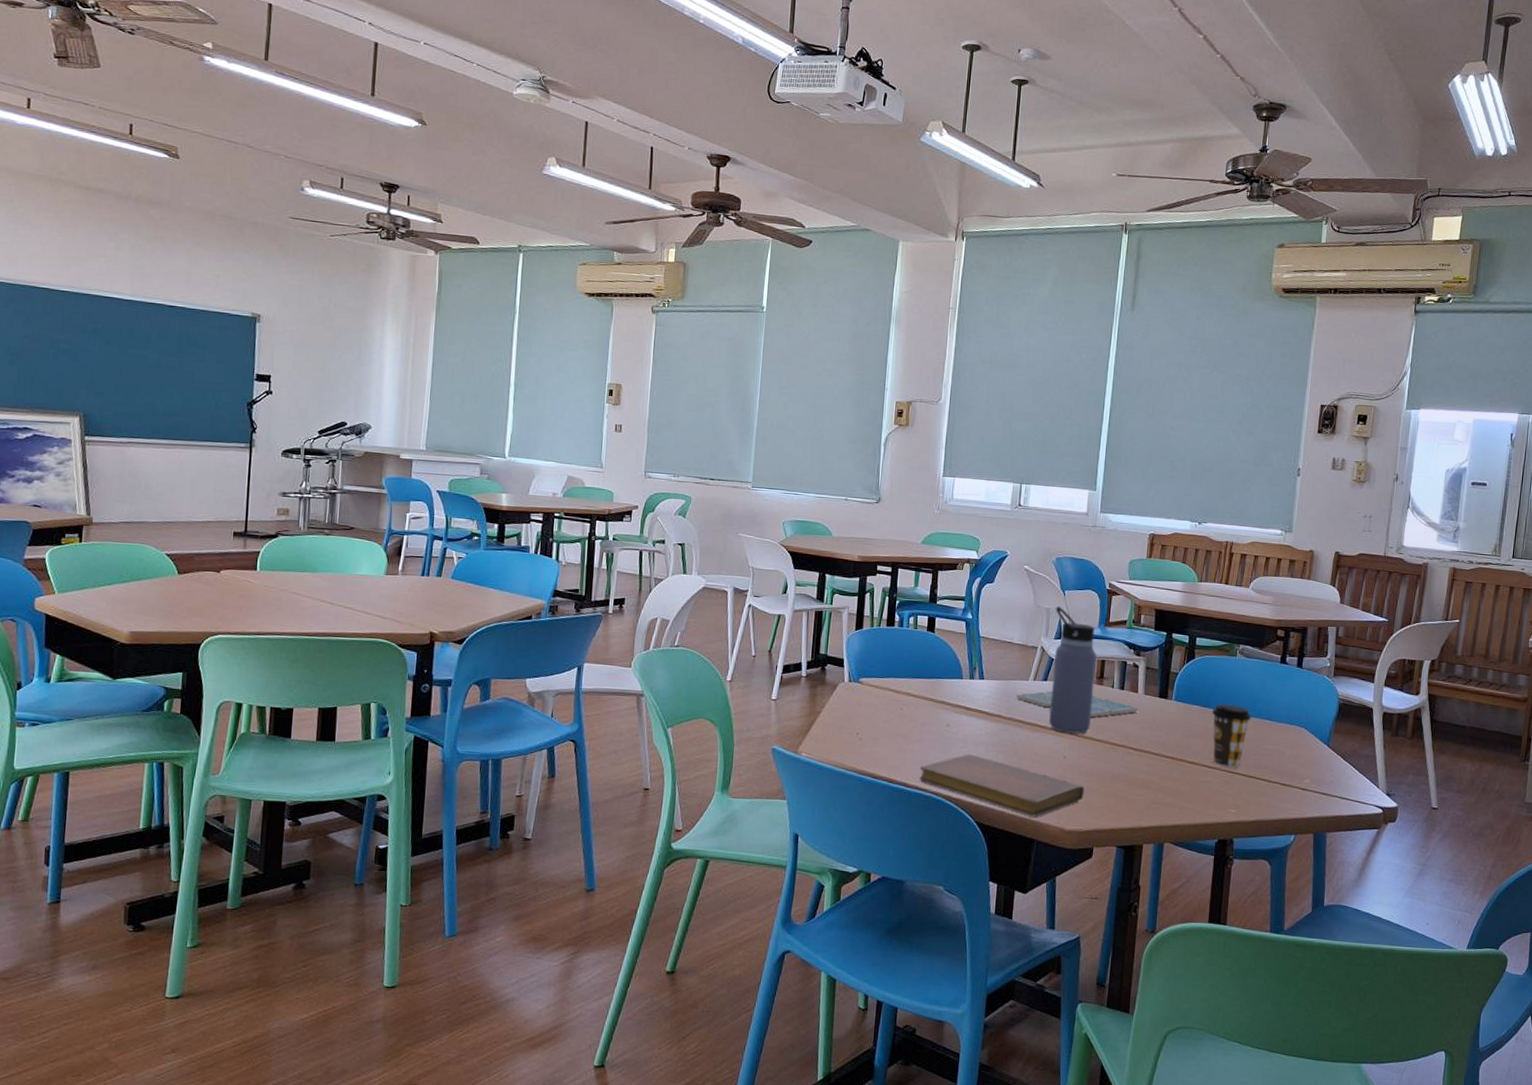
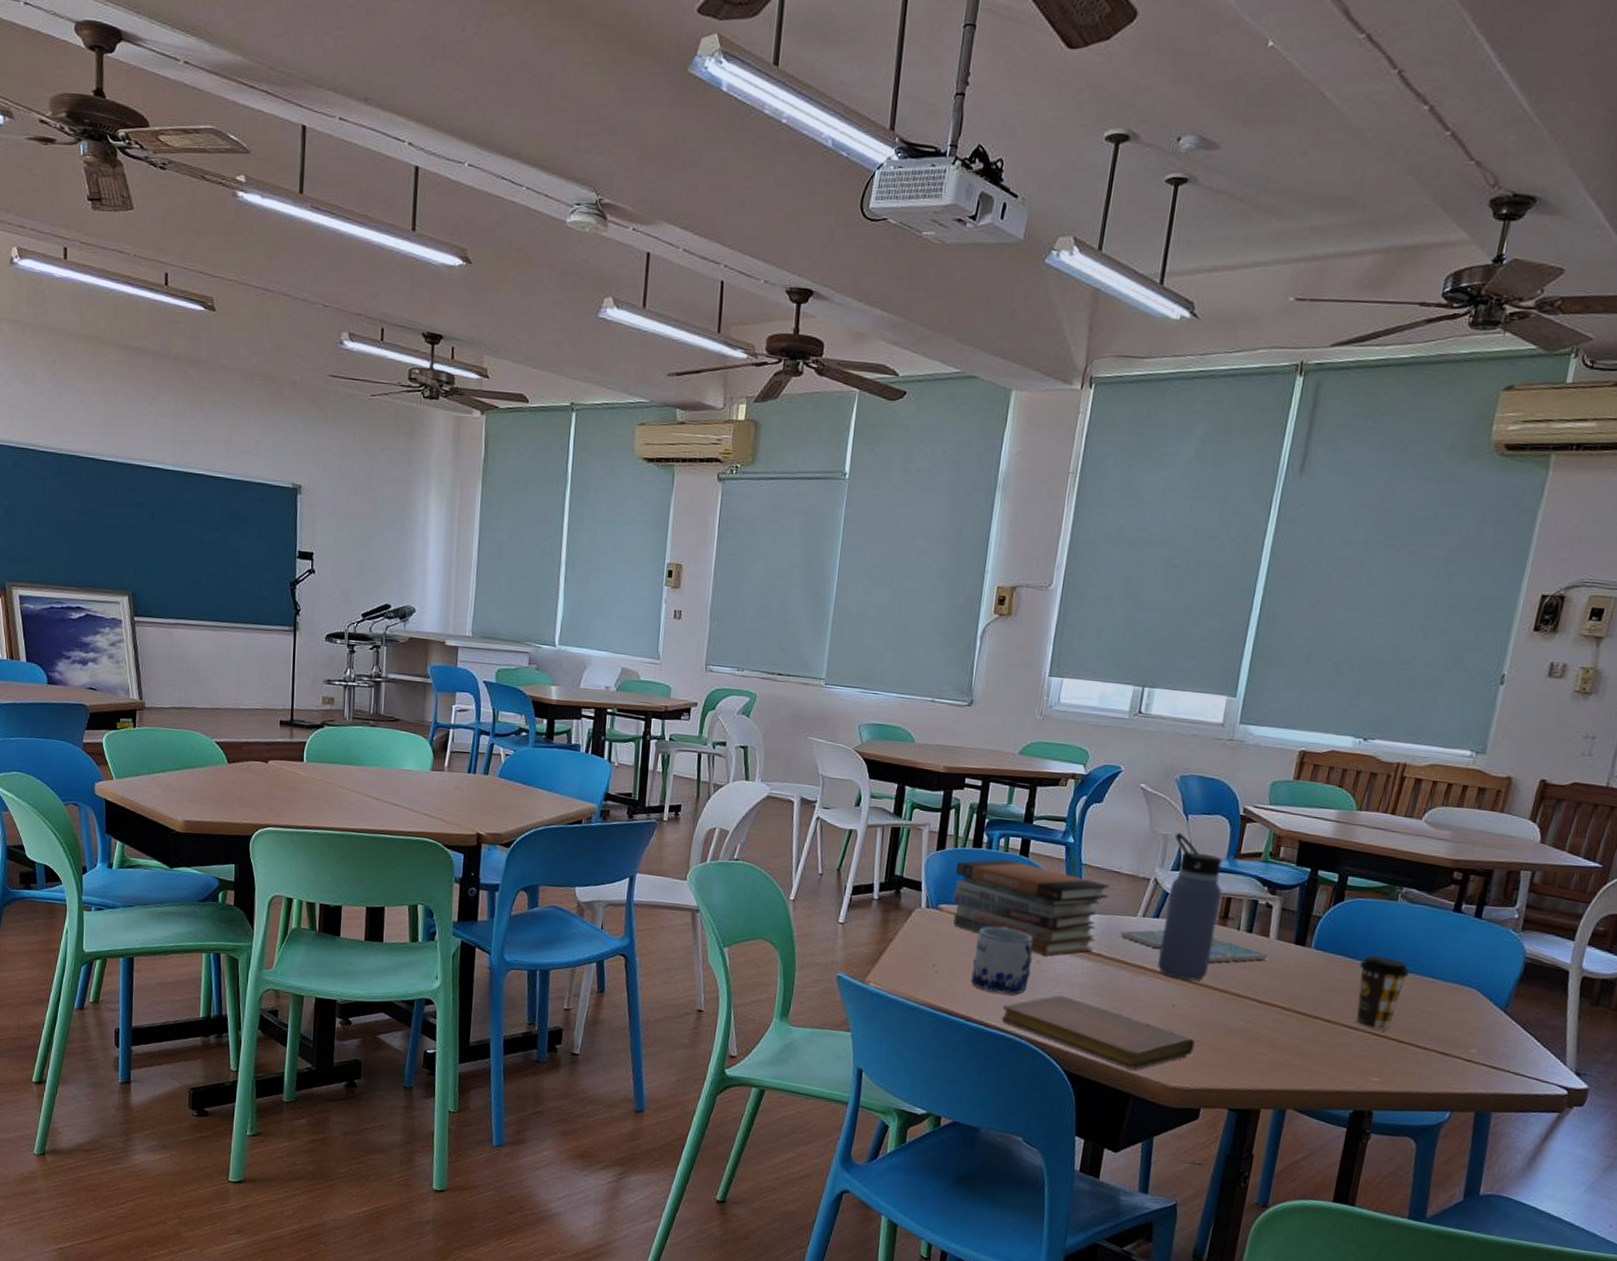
book stack: none [870,636,1005,720] -> present [951,859,1110,956]
mug: none [891,695,943,757] -> present [971,926,1033,995]

